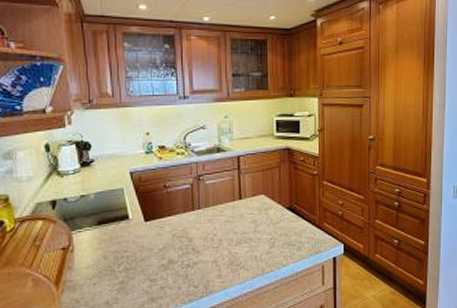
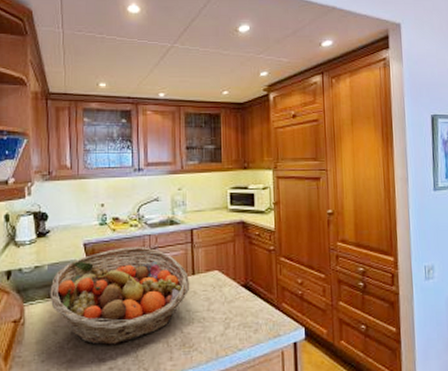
fruit basket: none [97,174,237,268] -> present [50,247,190,346]

